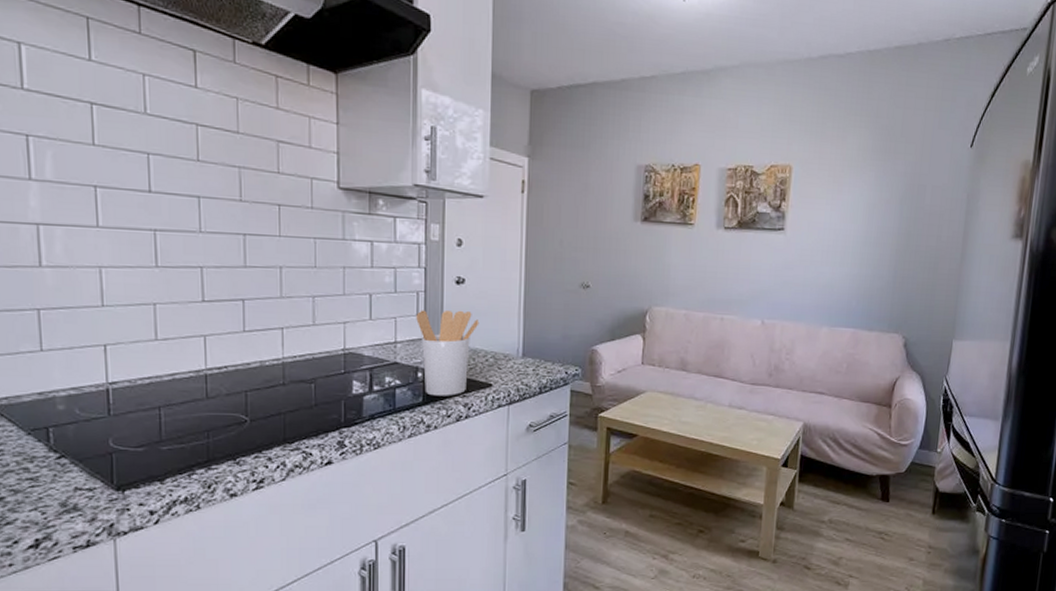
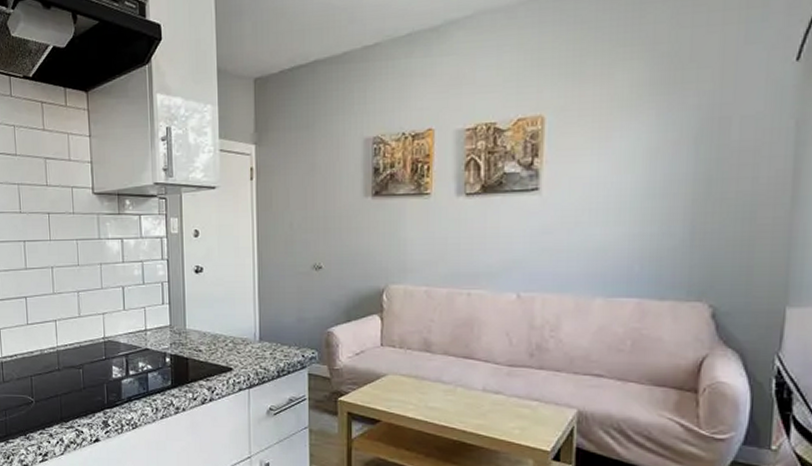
utensil holder: present [416,310,479,396] -> none [162,297,218,380]

